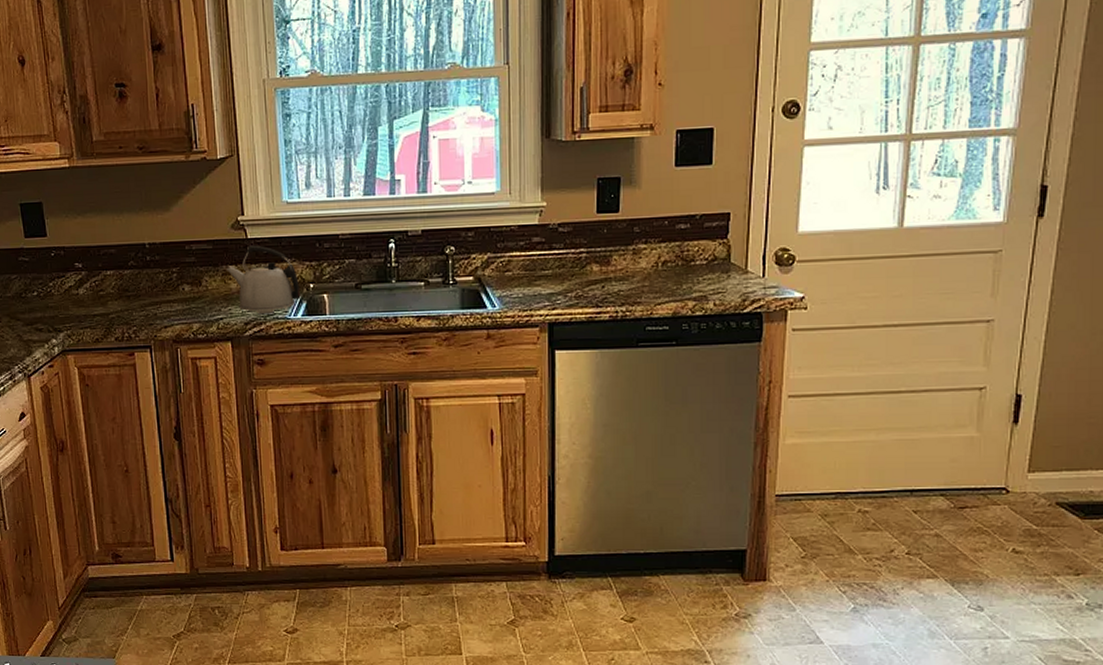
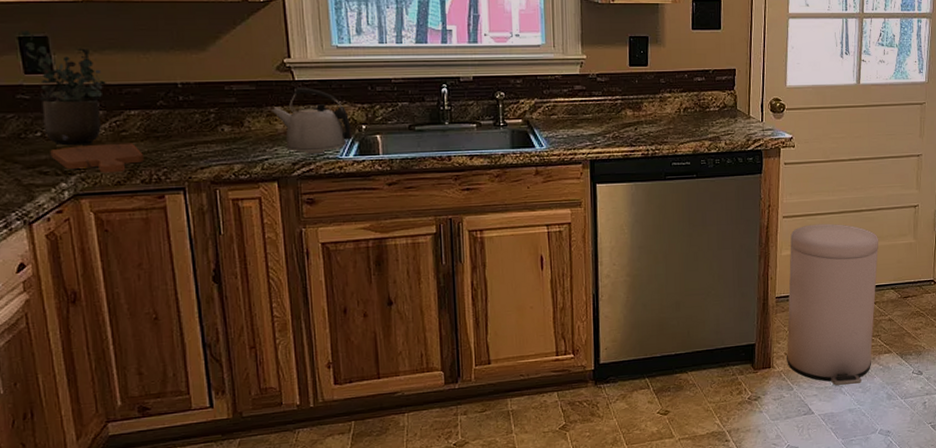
potted plant: none [21,197,88,305] -> present [20,31,106,146]
cutting board: none [44,302,118,331] -> present [50,143,145,173]
pedal bin: none [787,406,925,614] -> present [786,223,879,386]

